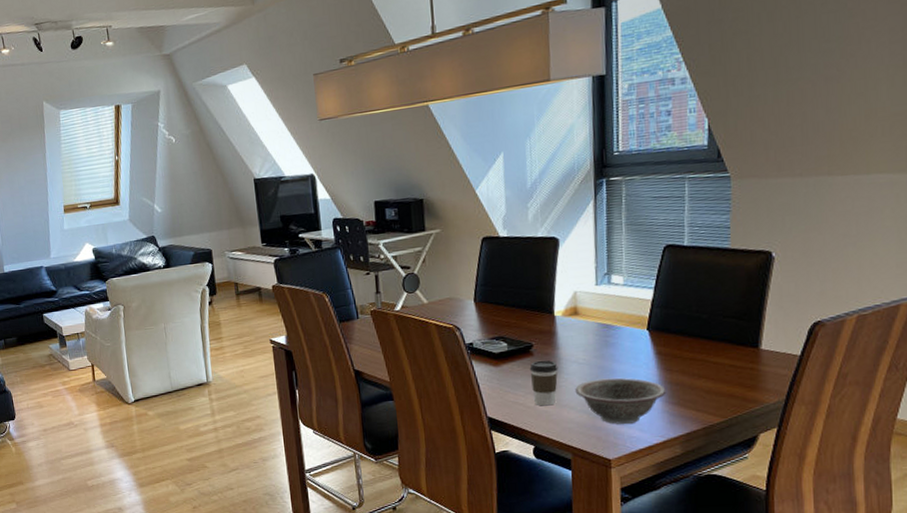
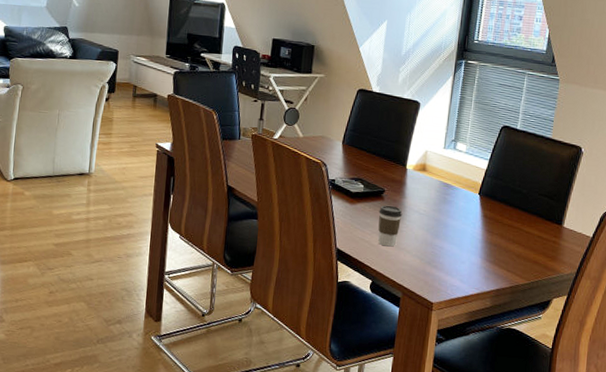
decorative bowl: present [575,377,666,424] -> none [413,230,486,274]

